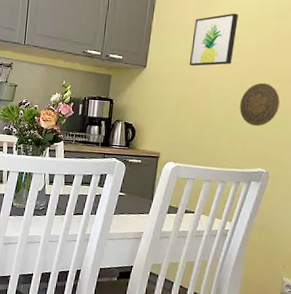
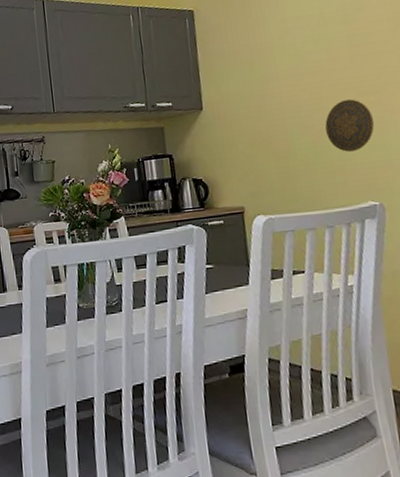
wall art: present [189,13,239,66] -> none [247,27,303,98]

